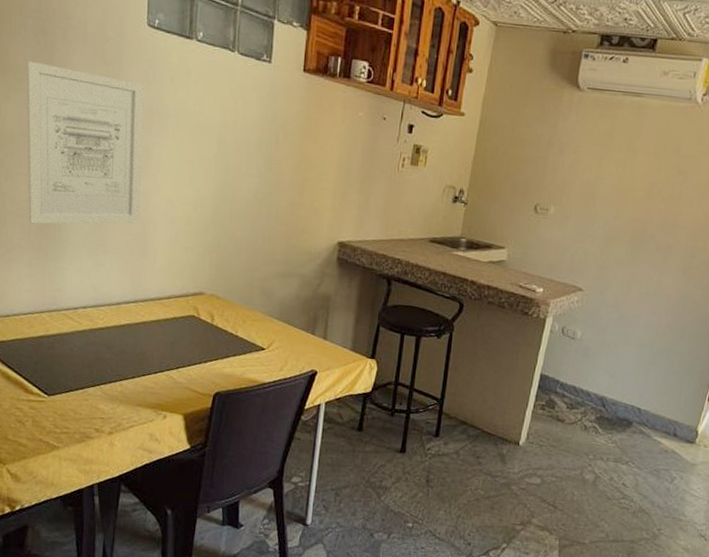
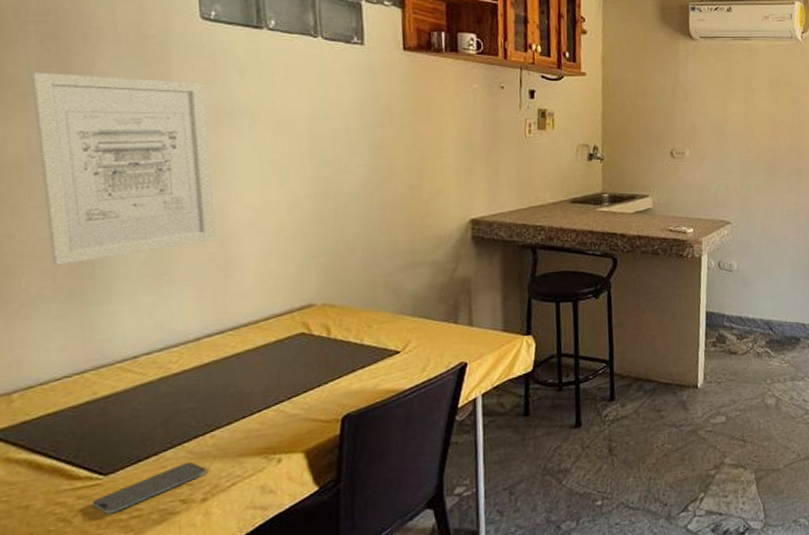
smartphone: none [39,400,114,426] -> present [92,462,207,514]

